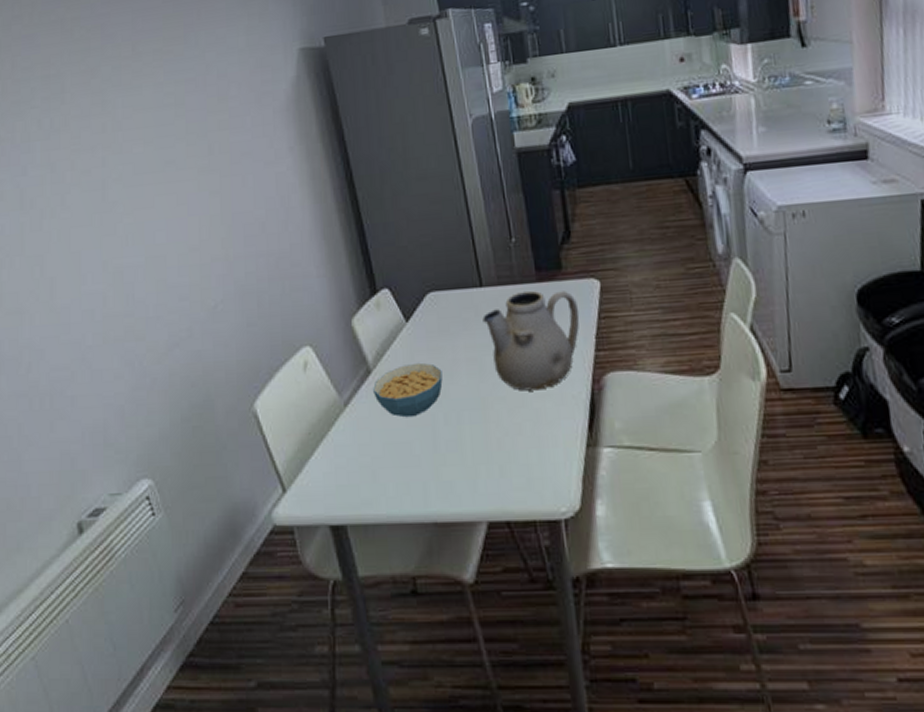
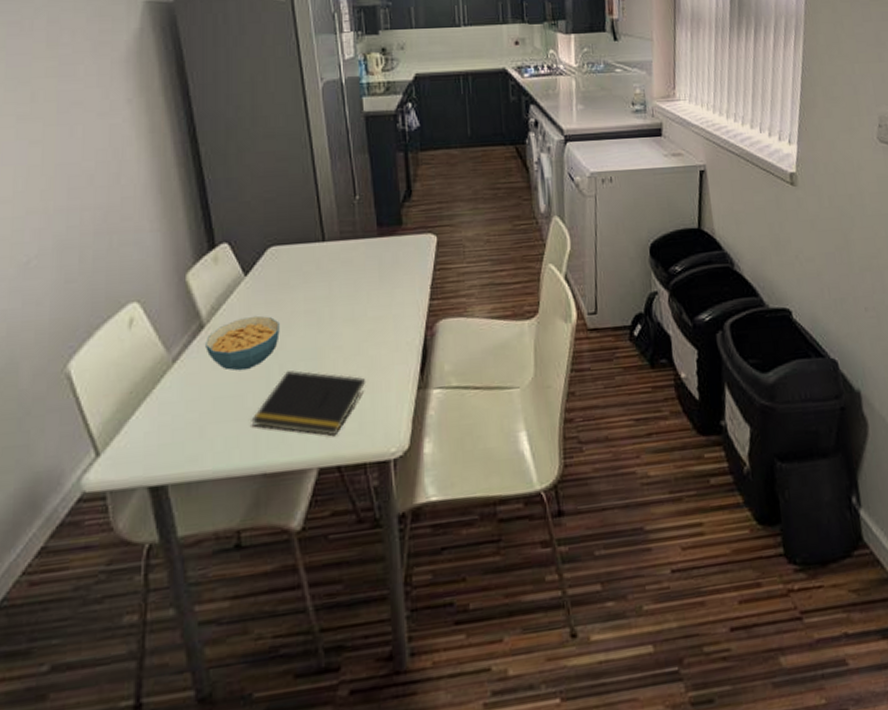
notepad: none [420,420,532,491] -> present [251,370,366,437]
teapot: present [482,290,580,391] -> none [323,245,417,340]

